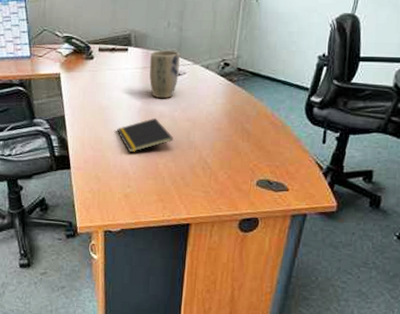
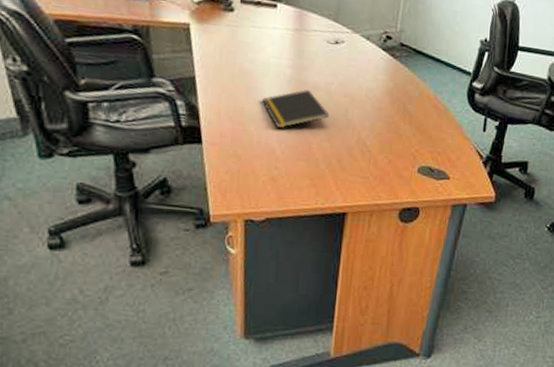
plant pot: present [149,50,180,98] -> none [302,11,338,68]

